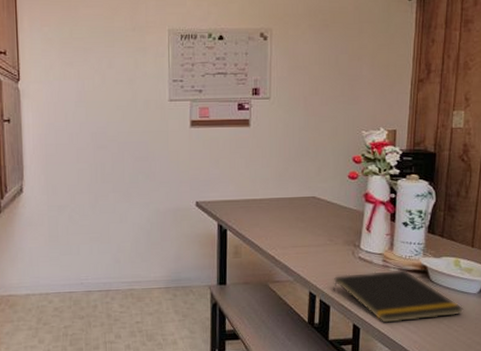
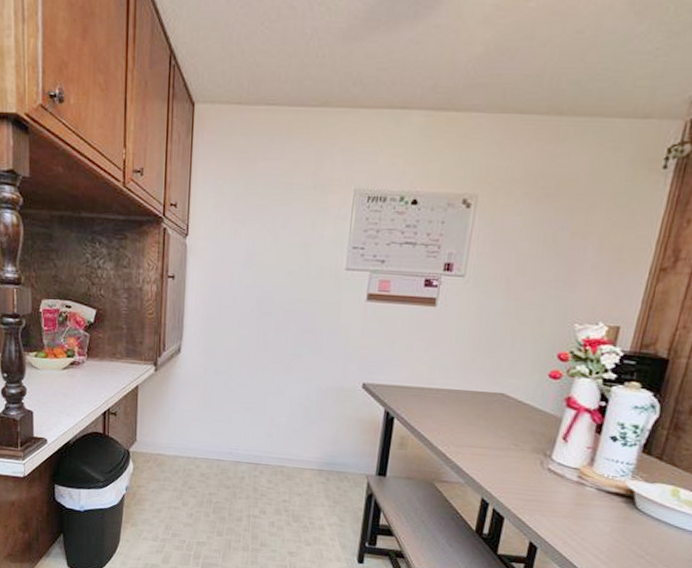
notepad: present [332,269,464,323] -> none [509,485,675,553]

